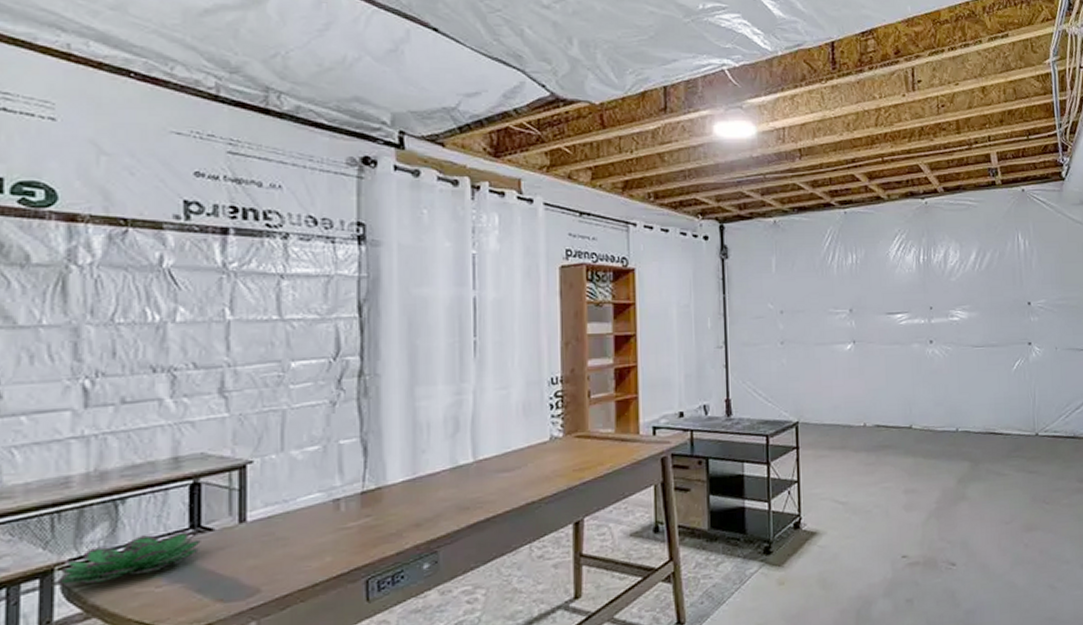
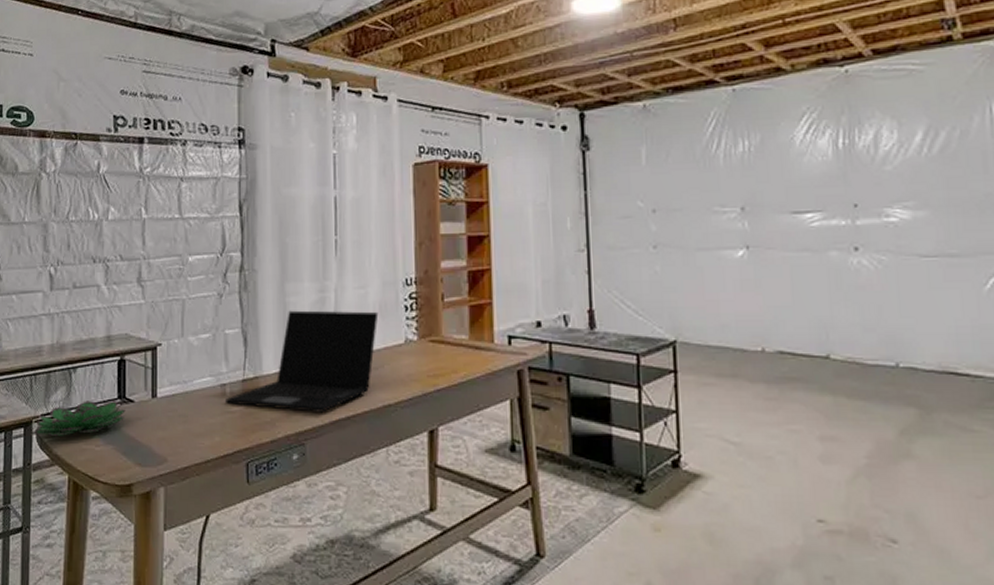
laptop: none [338,411,522,520] -> present [224,310,379,413]

